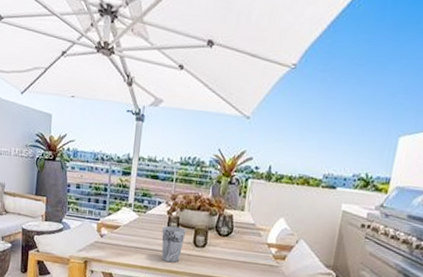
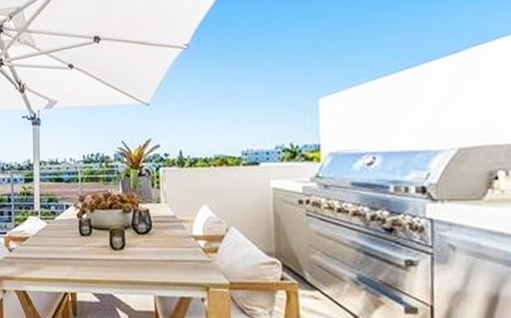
cup: present [161,225,186,263] -> none [74,230,100,270]

